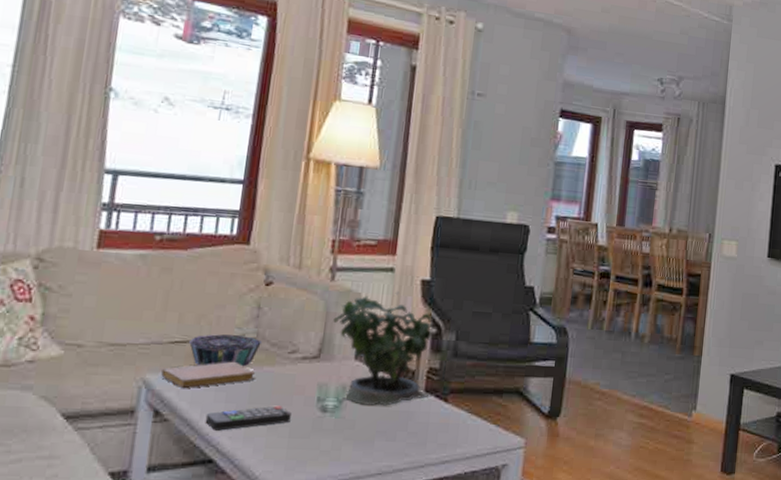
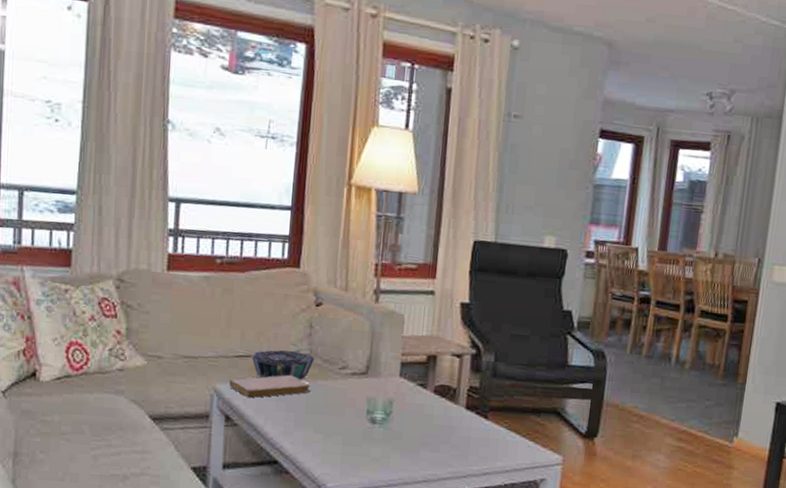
remote control: present [205,405,291,431] -> none [269,415,344,436]
potted plant: present [333,292,432,406] -> none [378,314,473,420]

